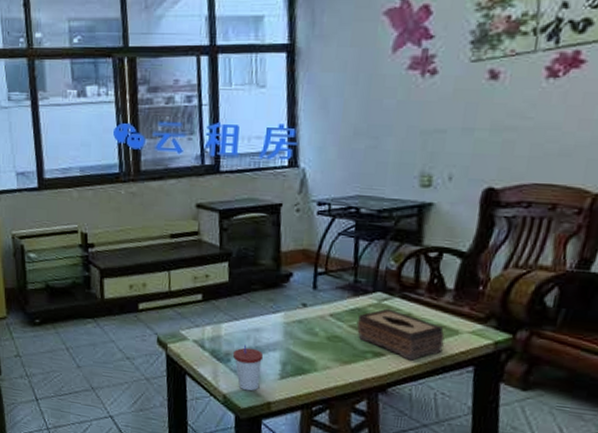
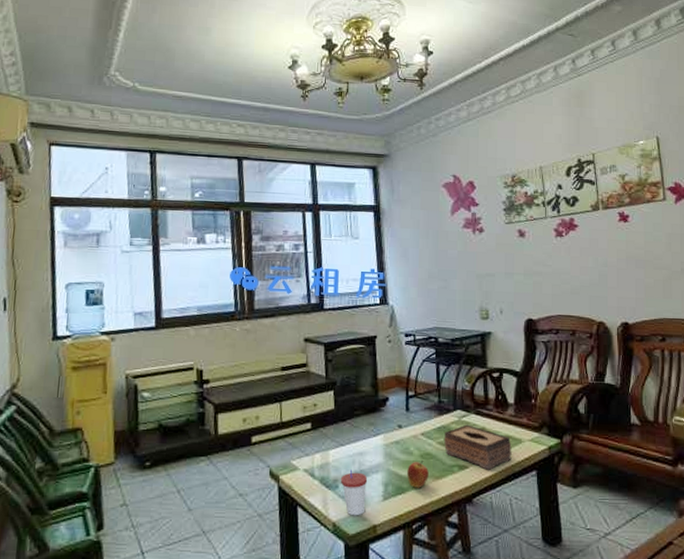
apple: none [309,343,336,371] -> present [407,461,429,488]

